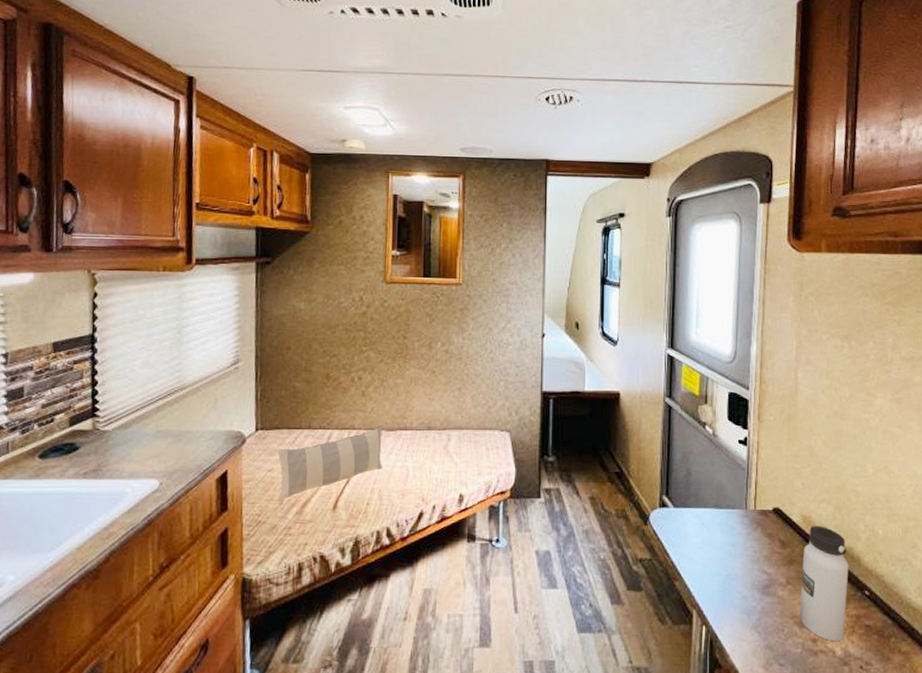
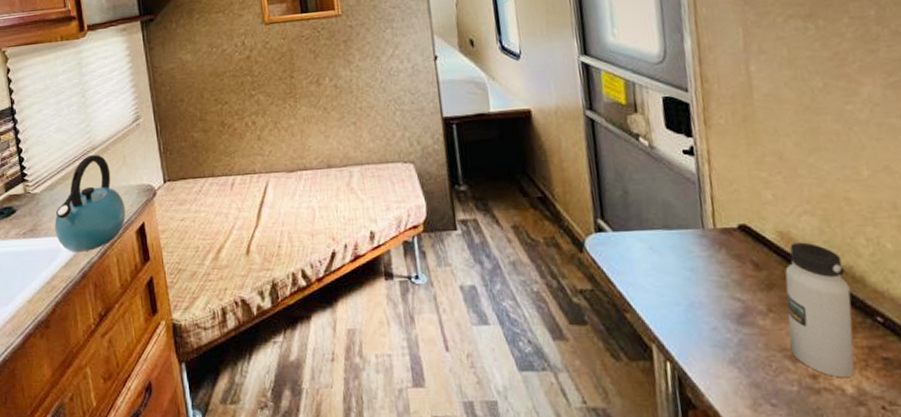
kettle: none [123,396,209,498] -> present [55,155,126,253]
pillow: present [277,425,384,501] -> none [187,167,289,249]

